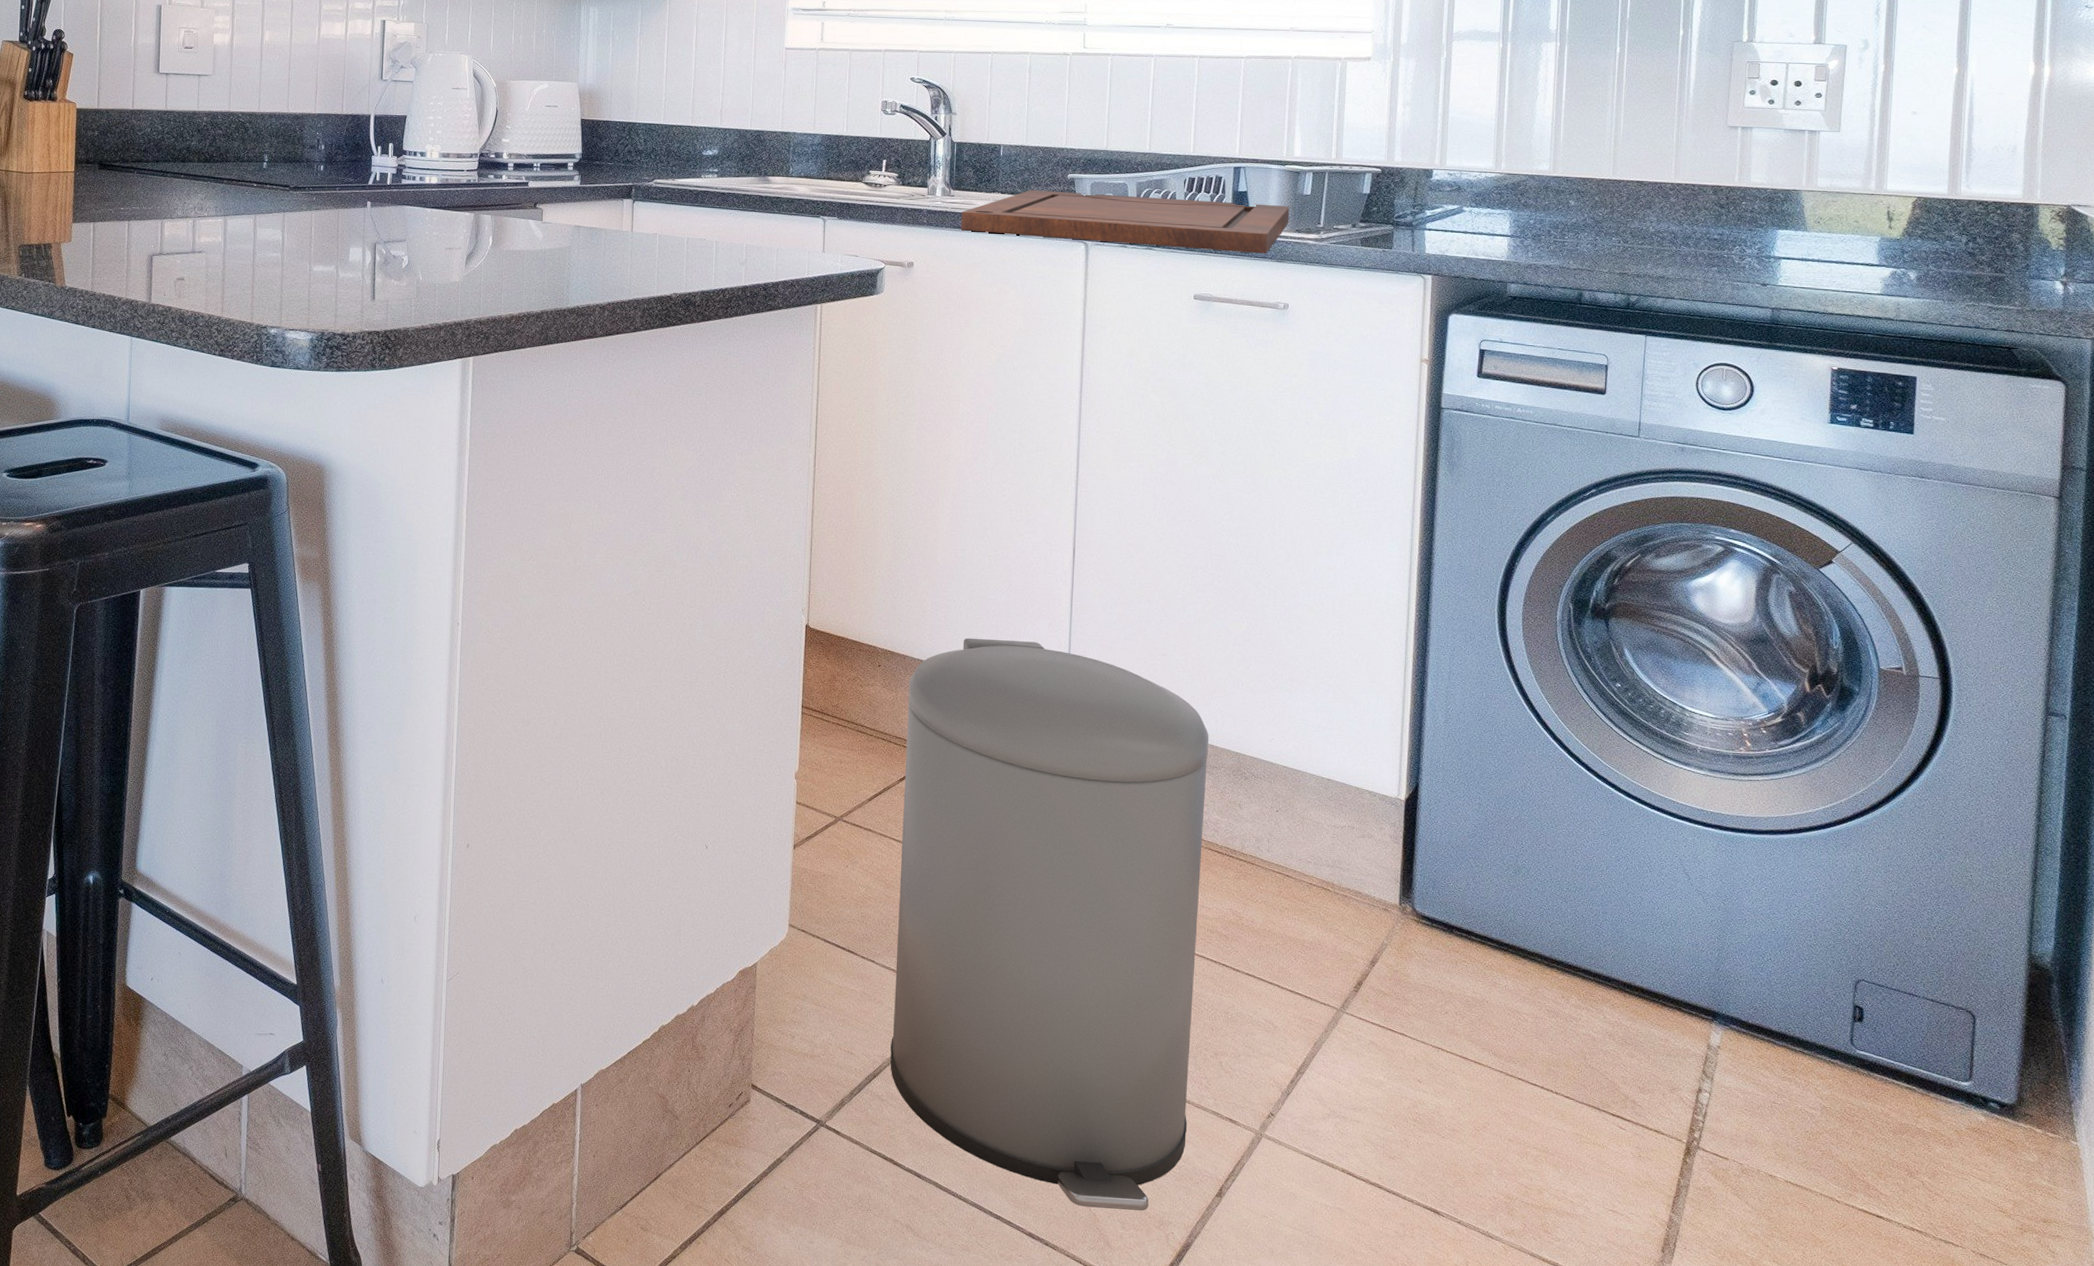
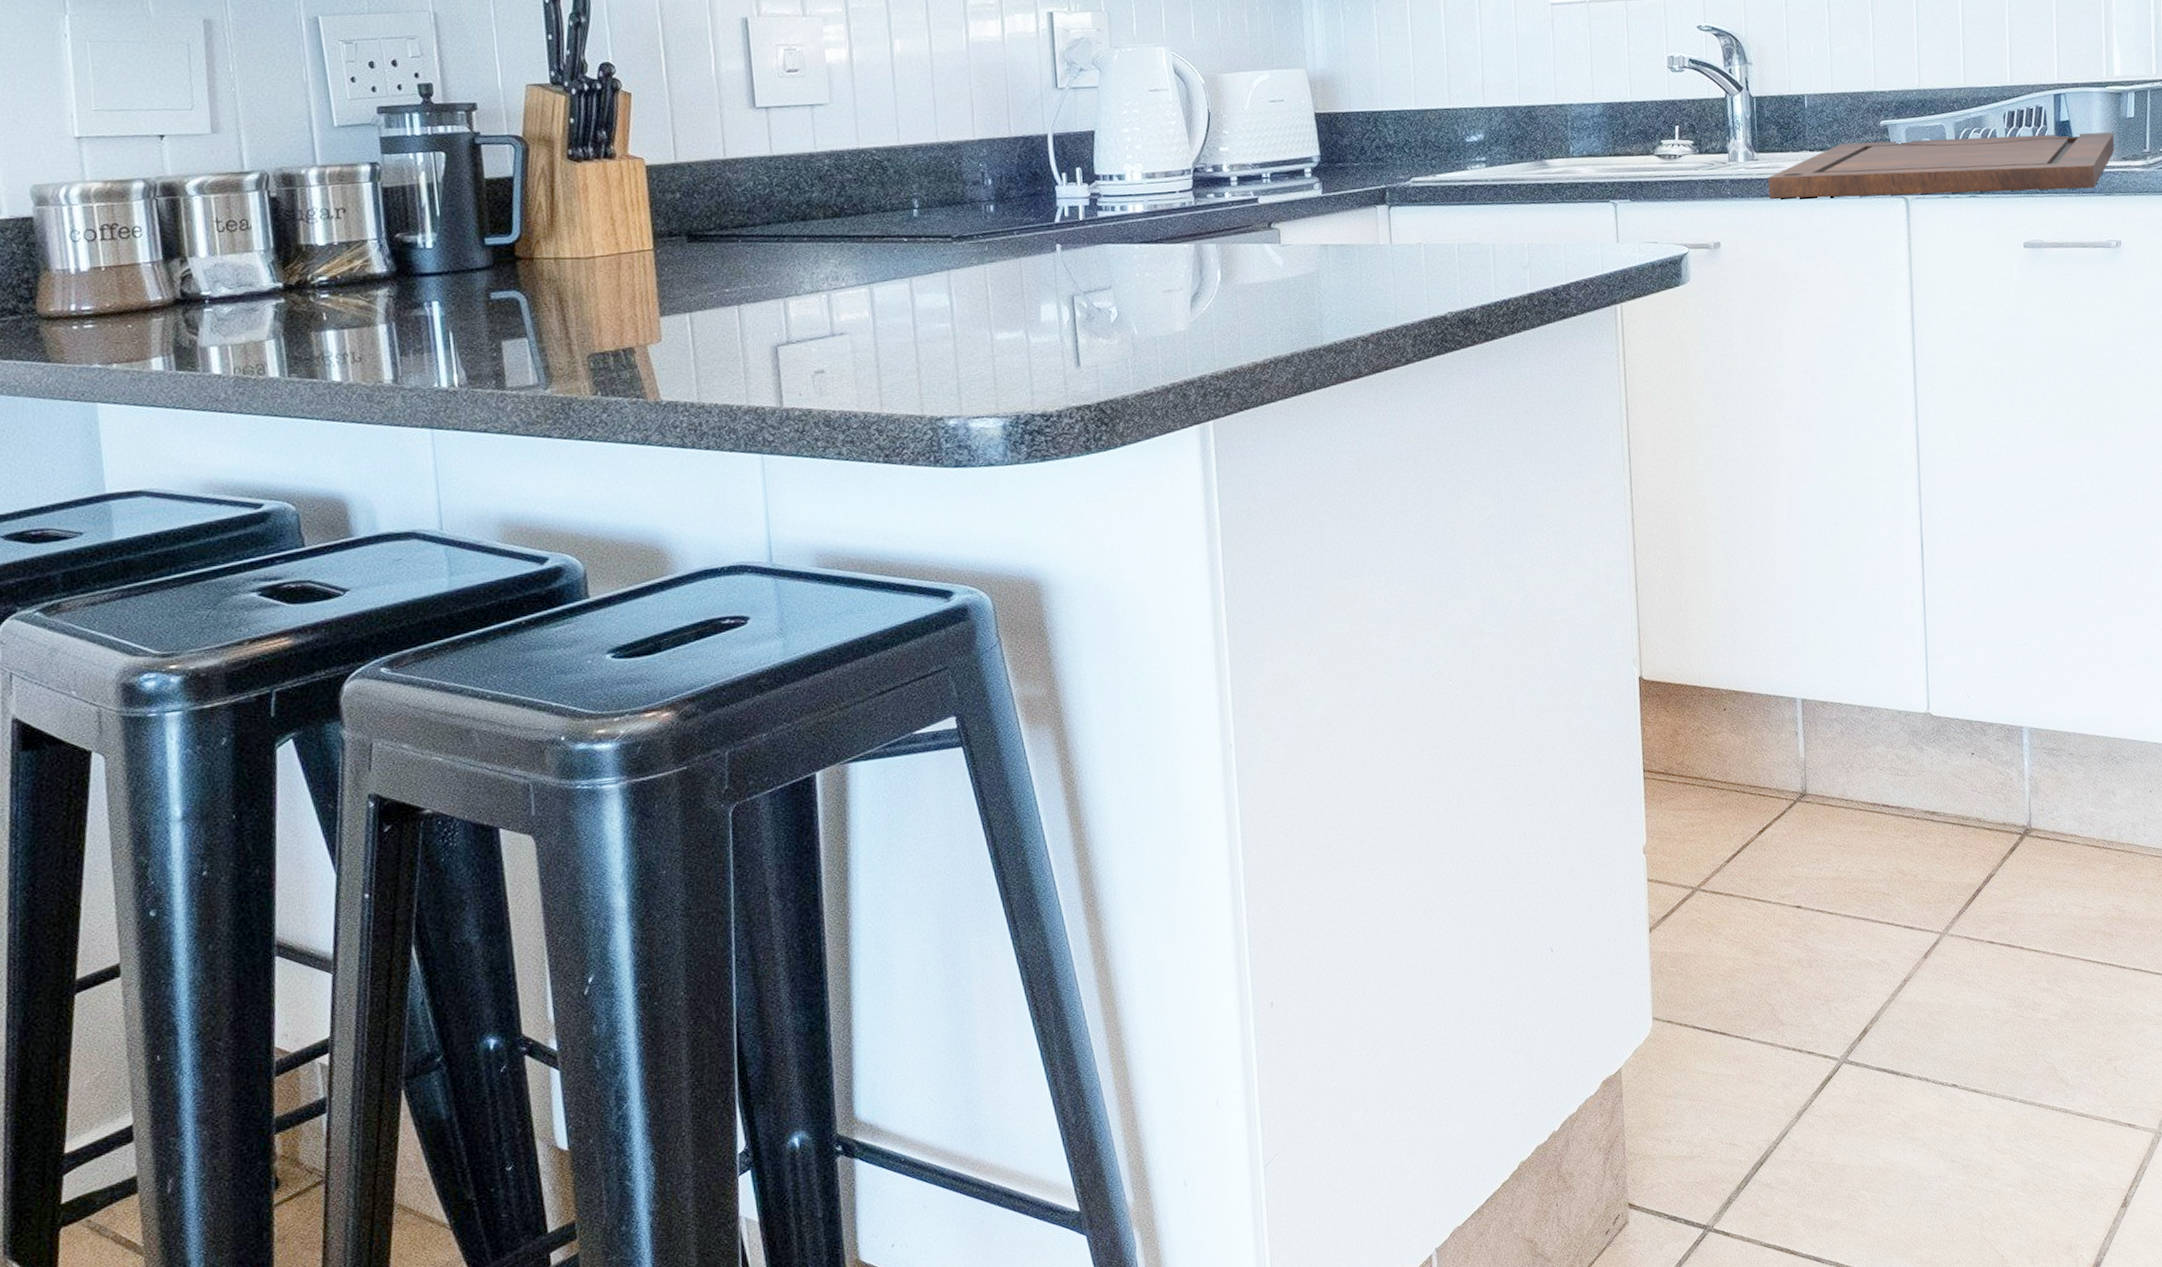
pedal bin: present [890,637,1209,1211] -> none [1758,653,2087,1251]

